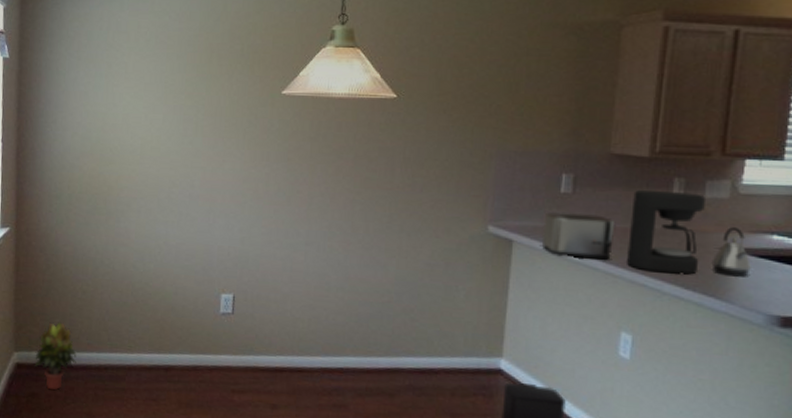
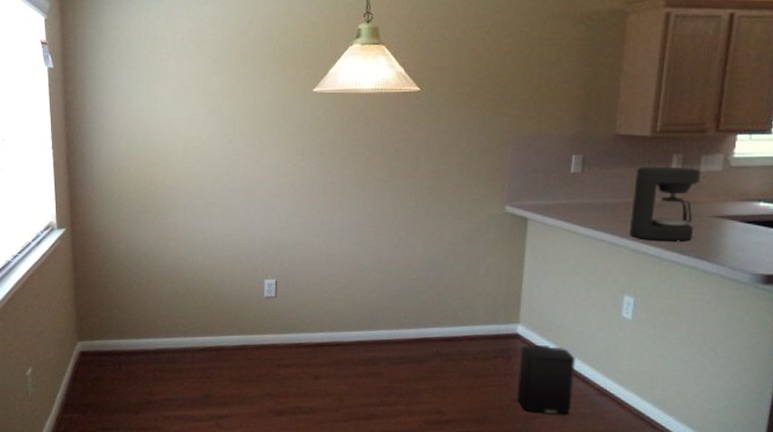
potted plant: present [34,322,77,391] -> none [97,312,135,374]
toaster: present [542,212,616,261] -> none [554,191,620,233]
kettle: present [711,227,751,277] -> none [705,197,740,241]

